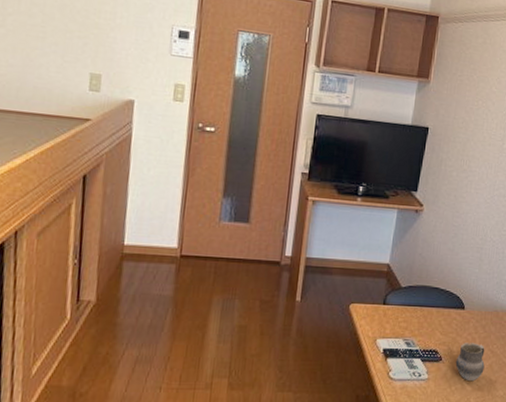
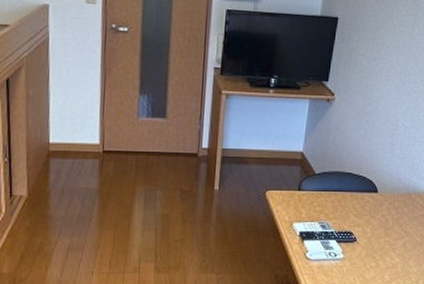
cup: present [455,343,485,380] -> none [369,224,398,259]

